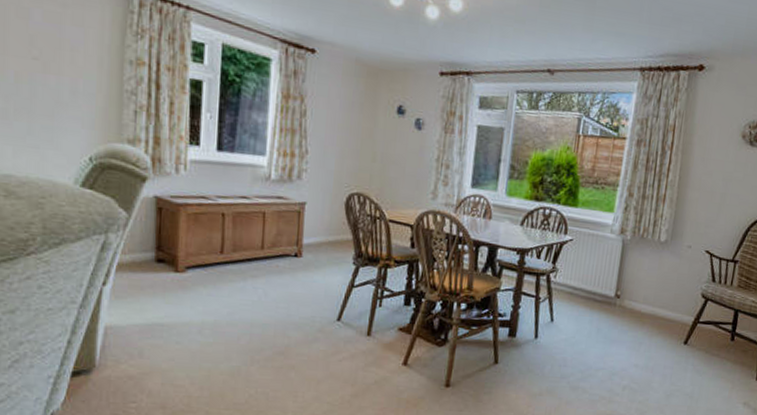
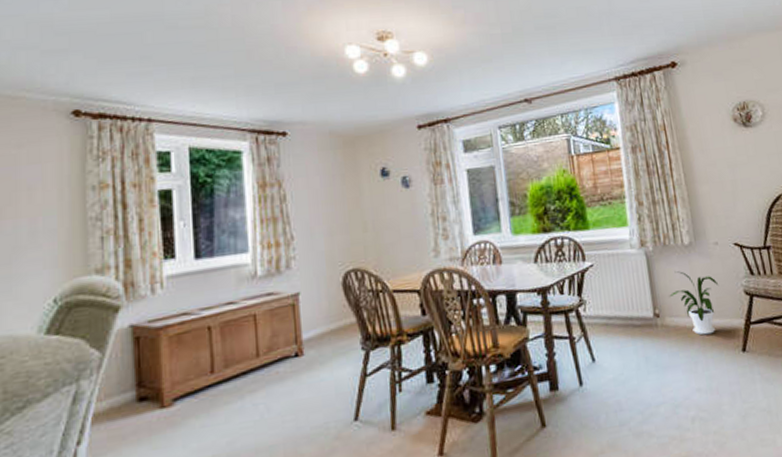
house plant: none [634,263,681,323] -> present [669,271,719,335]

